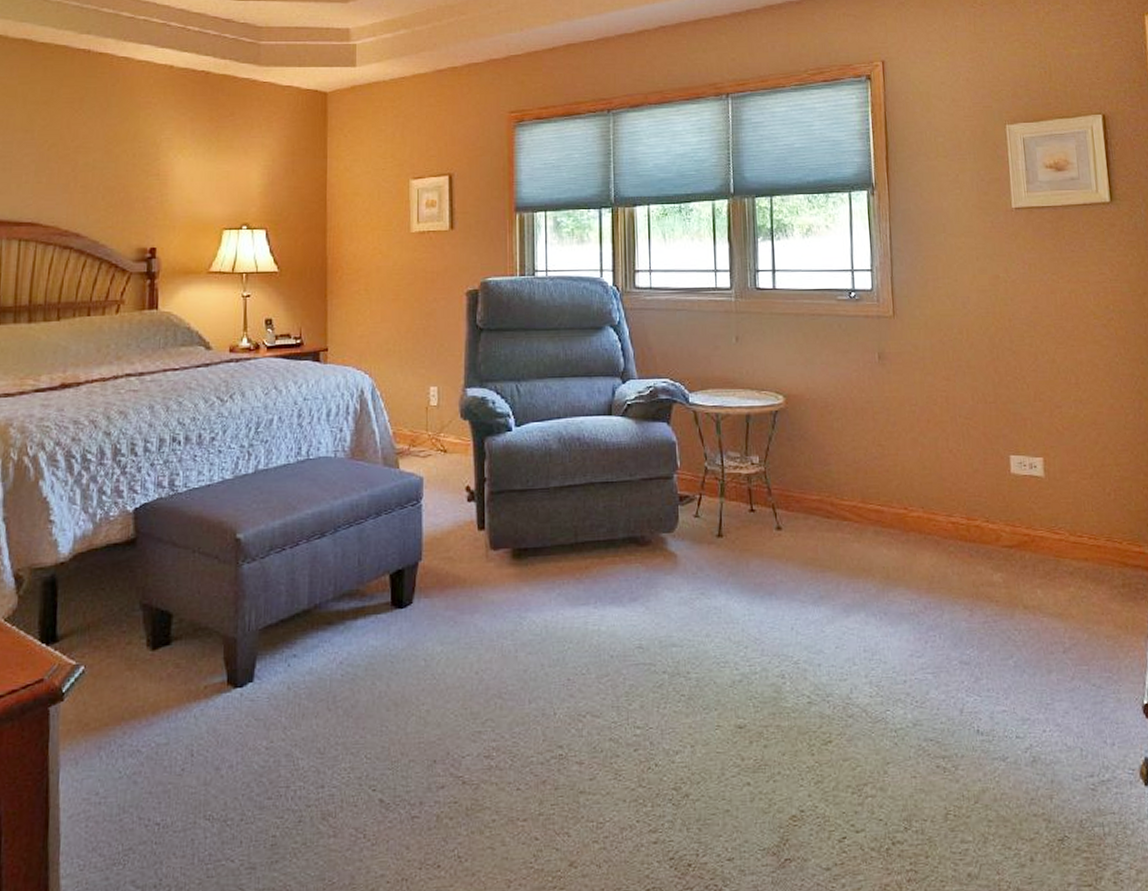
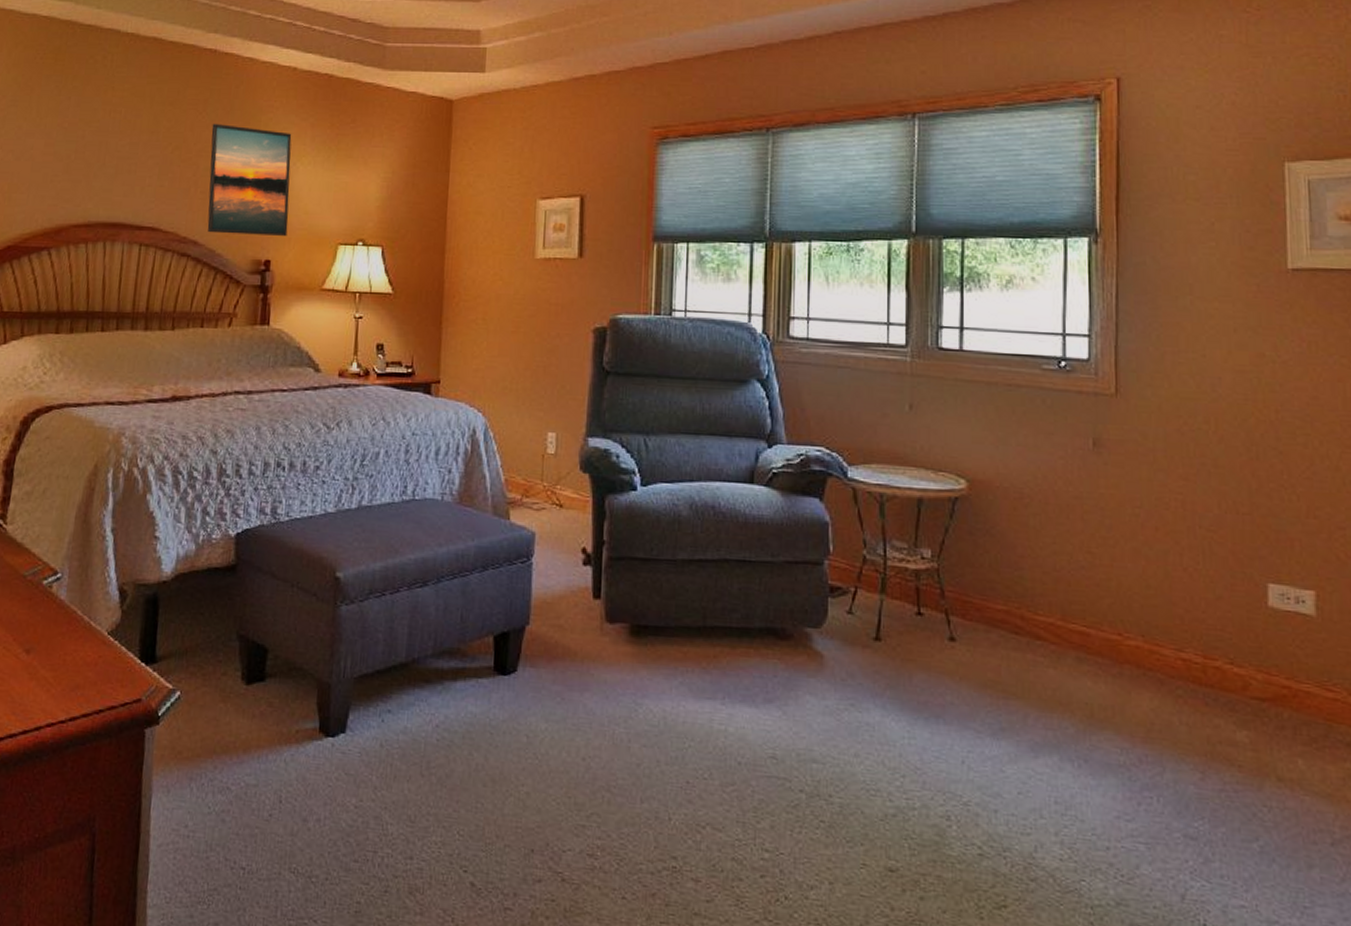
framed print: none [89,120,172,225] -> present [207,123,292,236]

